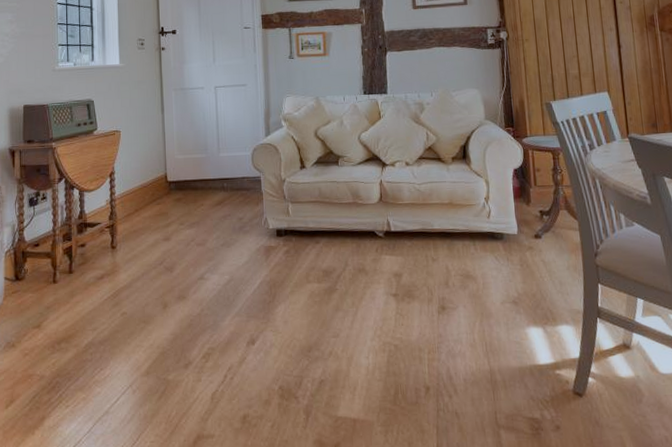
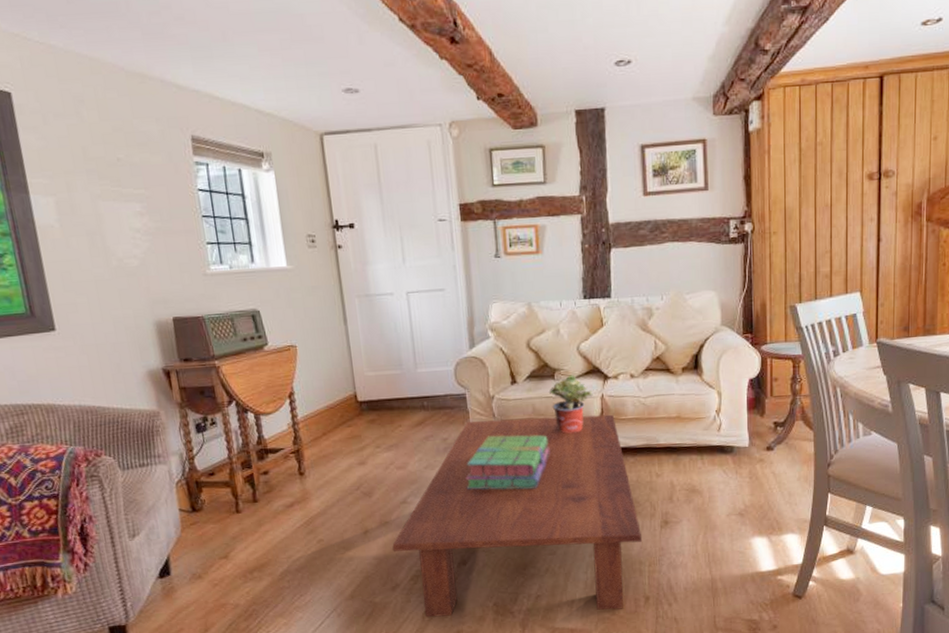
coffee table: none [188,199,420,400] -> present [392,414,642,618]
stack of books: none [257,216,334,269] -> present [465,435,550,490]
potted plant: none [333,161,373,216] -> present [548,375,593,434]

